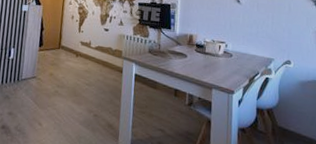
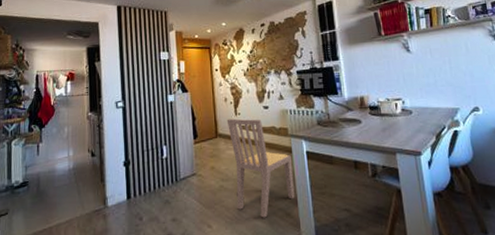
dining chair: none [67,34,121,125] -> present [226,118,295,218]

